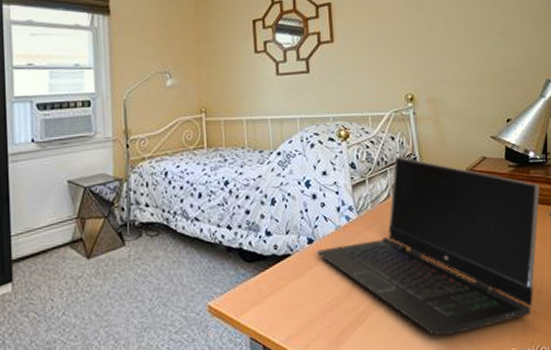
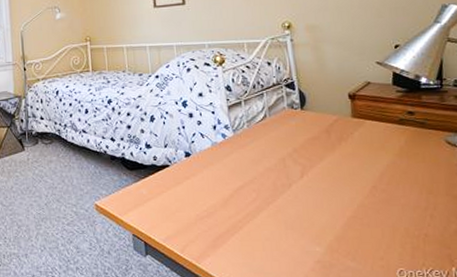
laptop computer: present [317,156,540,336] -> none [194,80,433,249]

